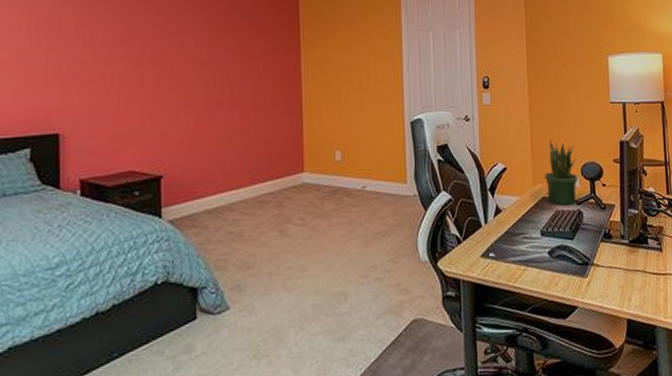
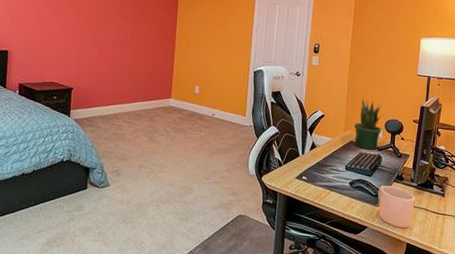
mug: none [584,247,630,301] -> present [378,185,415,228]

